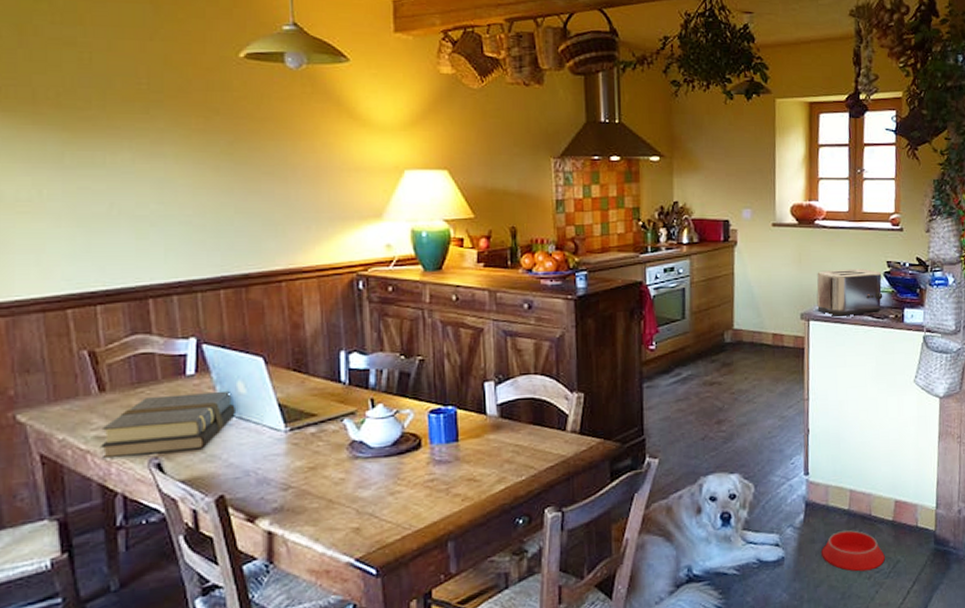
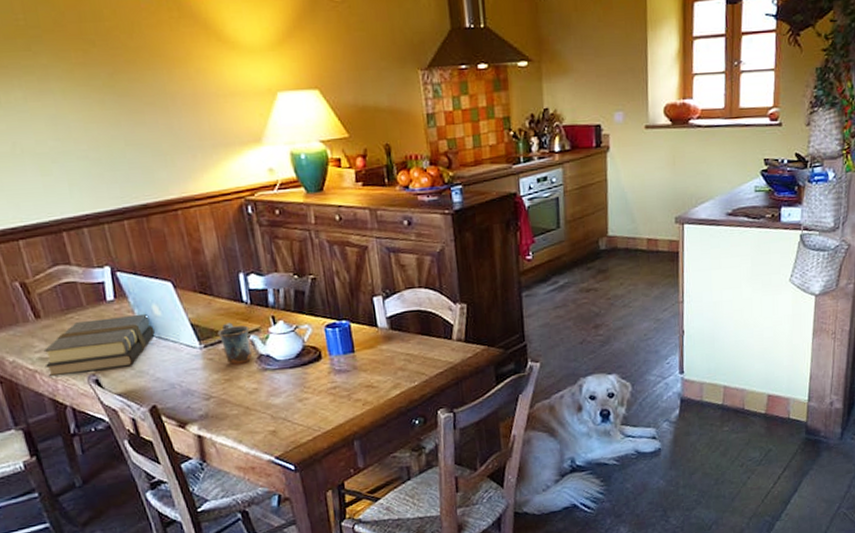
mug: none [307,404,344,451] -> present [217,322,252,365]
toaster: present [816,268,883,316] -> none [691,167,760,219]
pet bowl: present [820,530,885,572] -> none [695,423,757,460]

